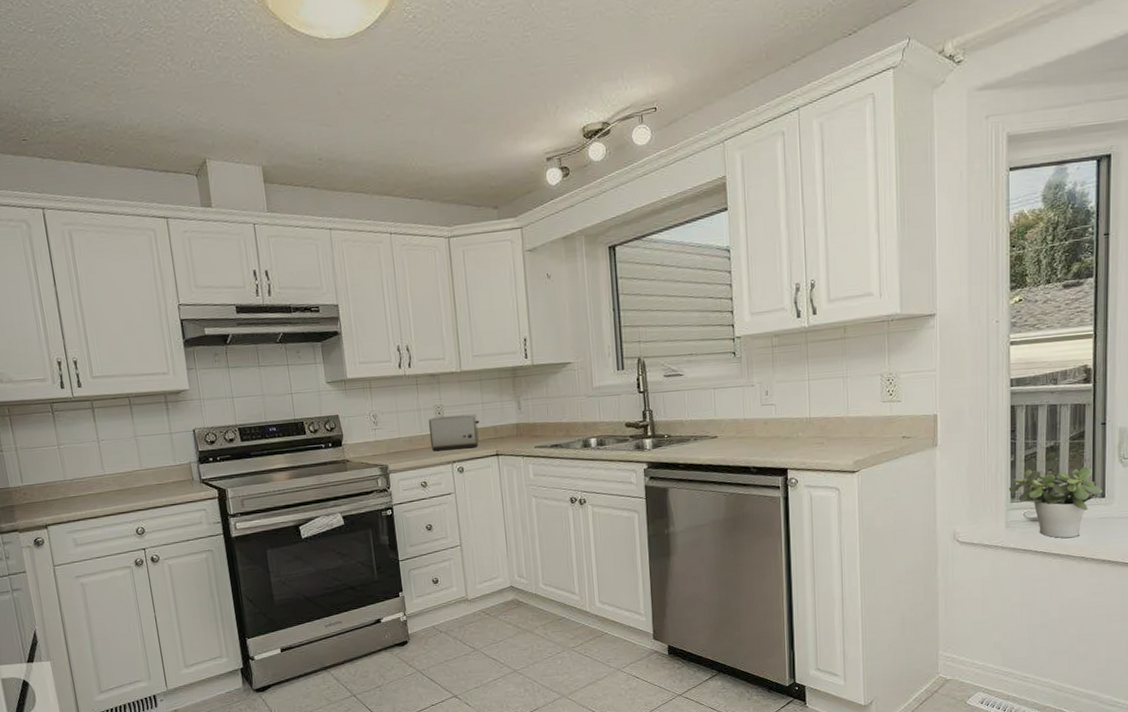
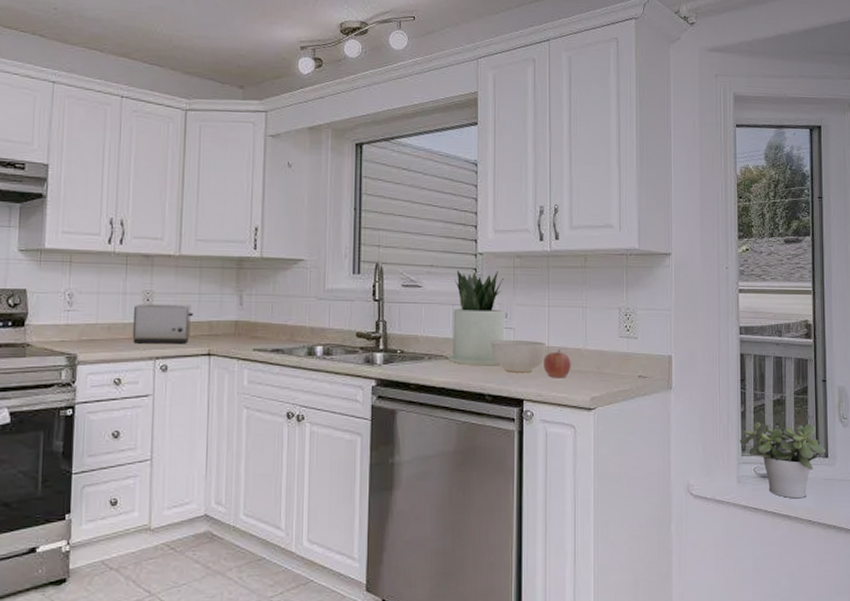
planter: none [712,351,766,443] -> present [447,270,504,366]
bowl: none [752,414,808,445] -> present [490,339,546,373]
fruit: none [805,419,833,447] -> present [543,349,571,378]

